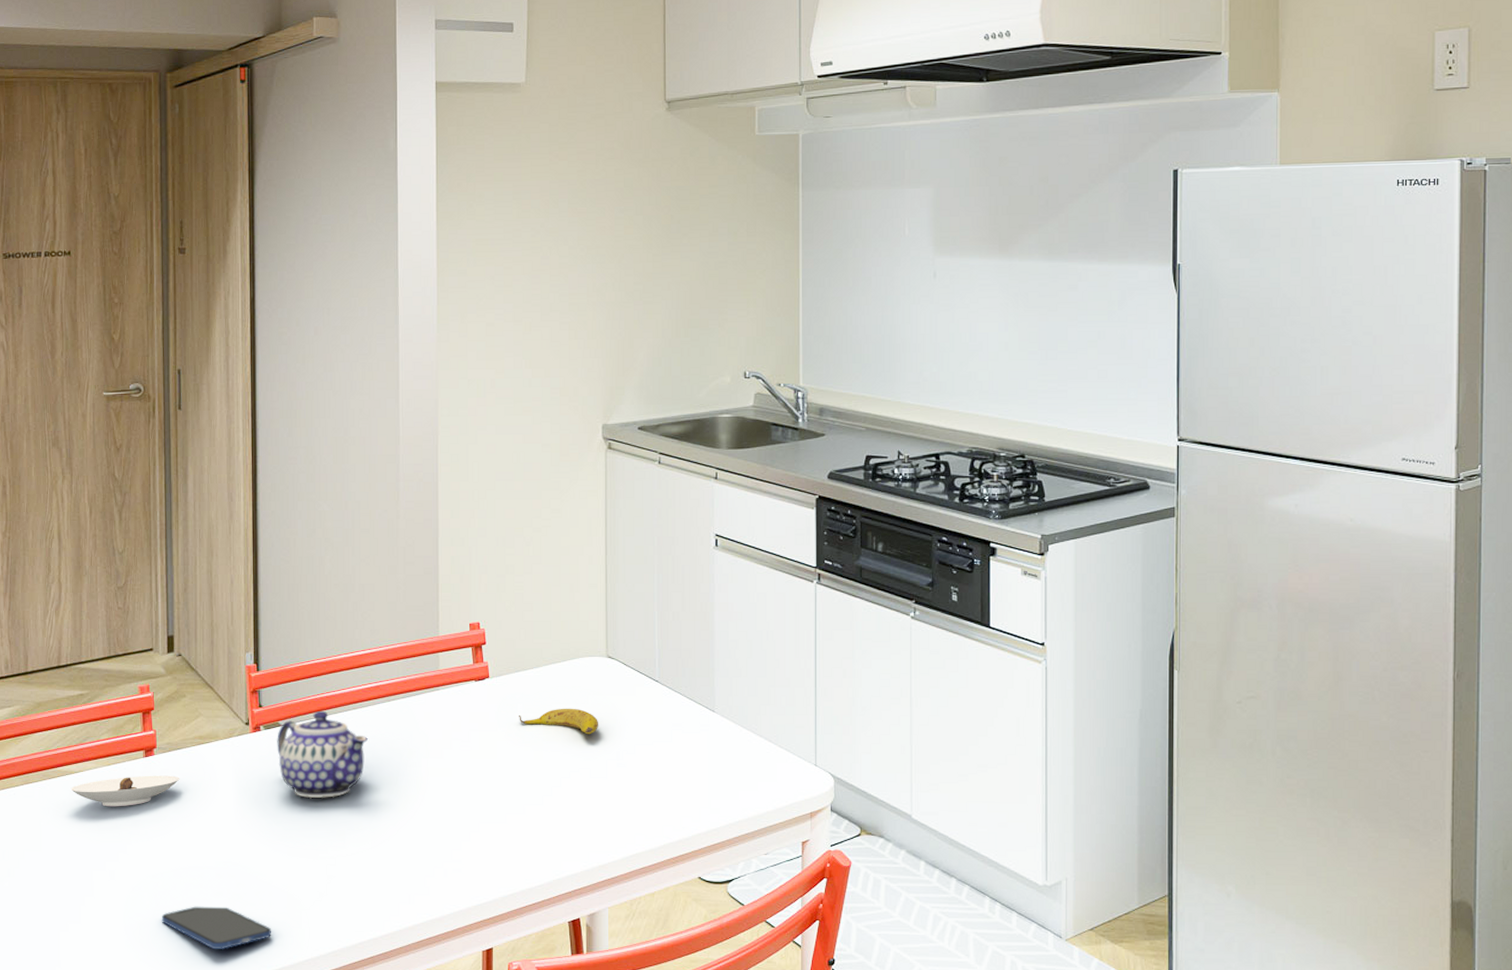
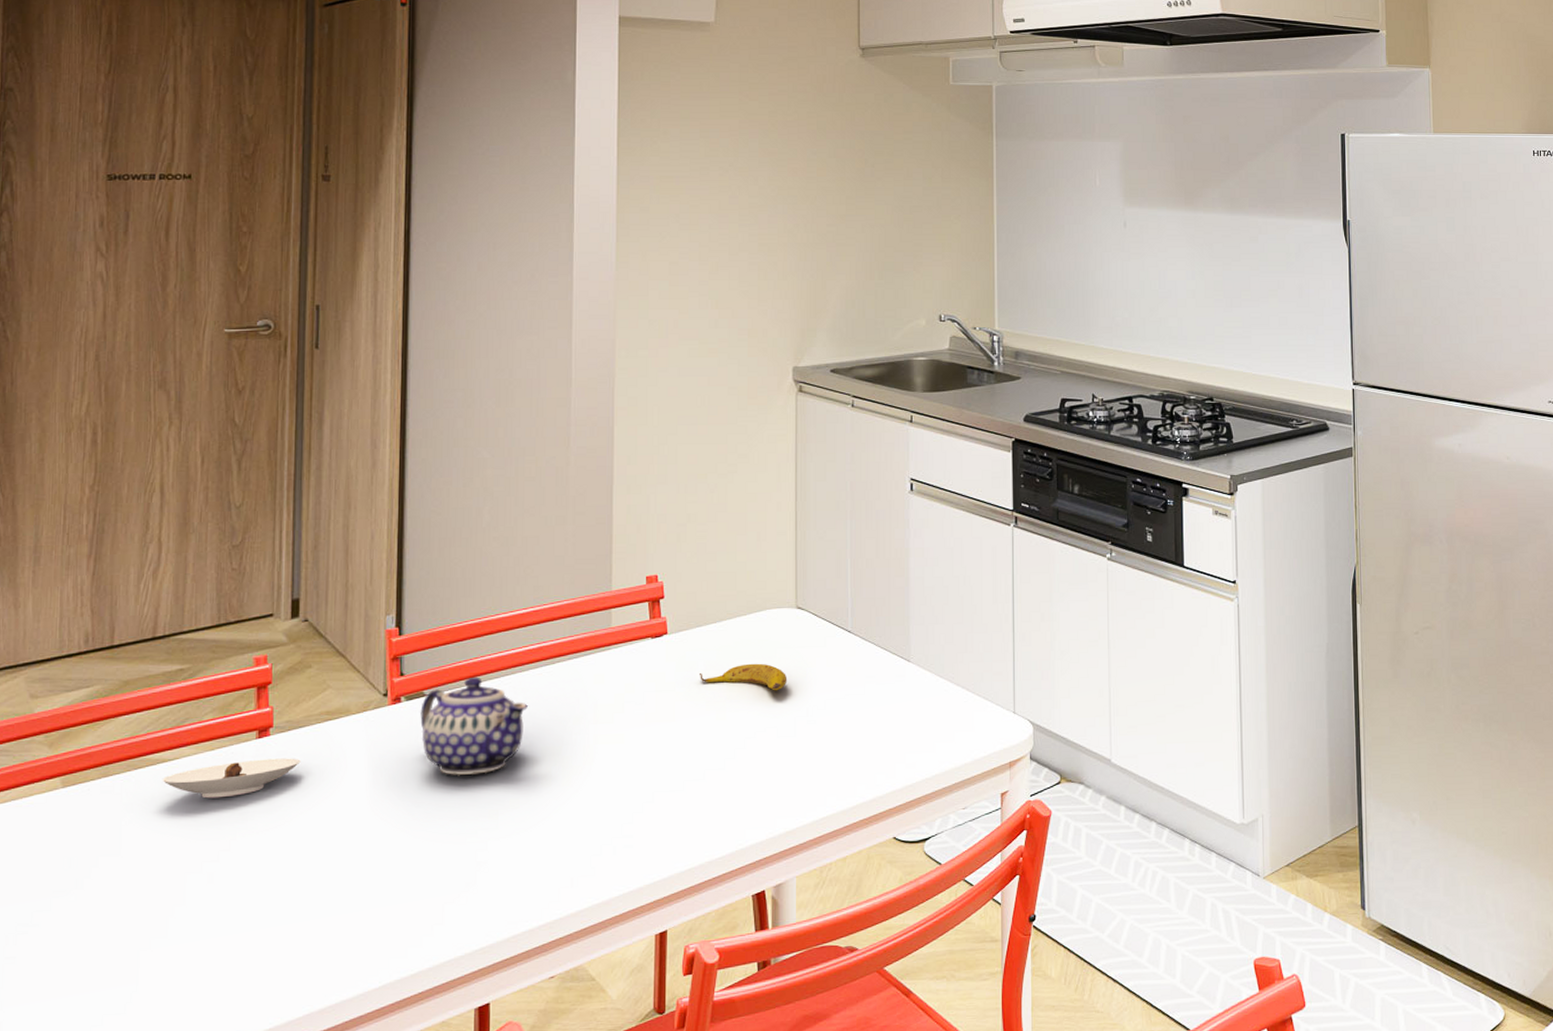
smartphone: present [161,906,272,949] -> none [271,906,408,957]

